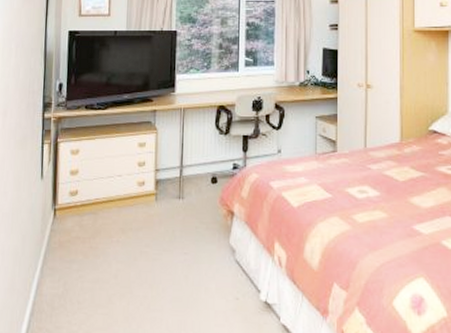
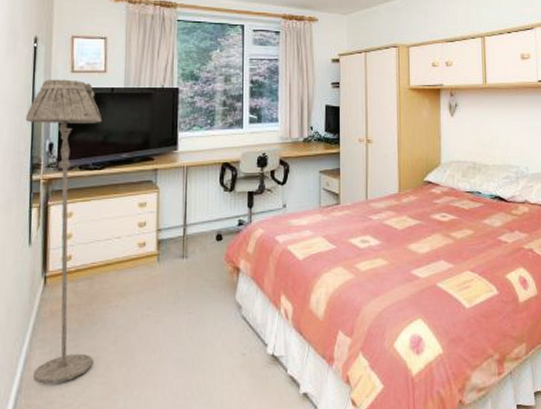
floor lamp: none [39,23,106,310] -> present [25,79,102,384]

